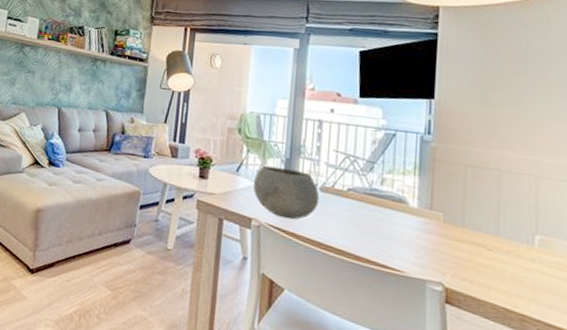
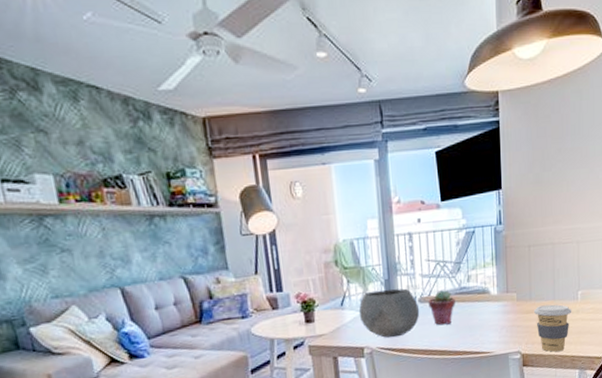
potted succulent: none [330,185,363,224] -> present [428,290,455,326]
coffee cup: none [466,236,525,304] -> present [533,304,572,352]

